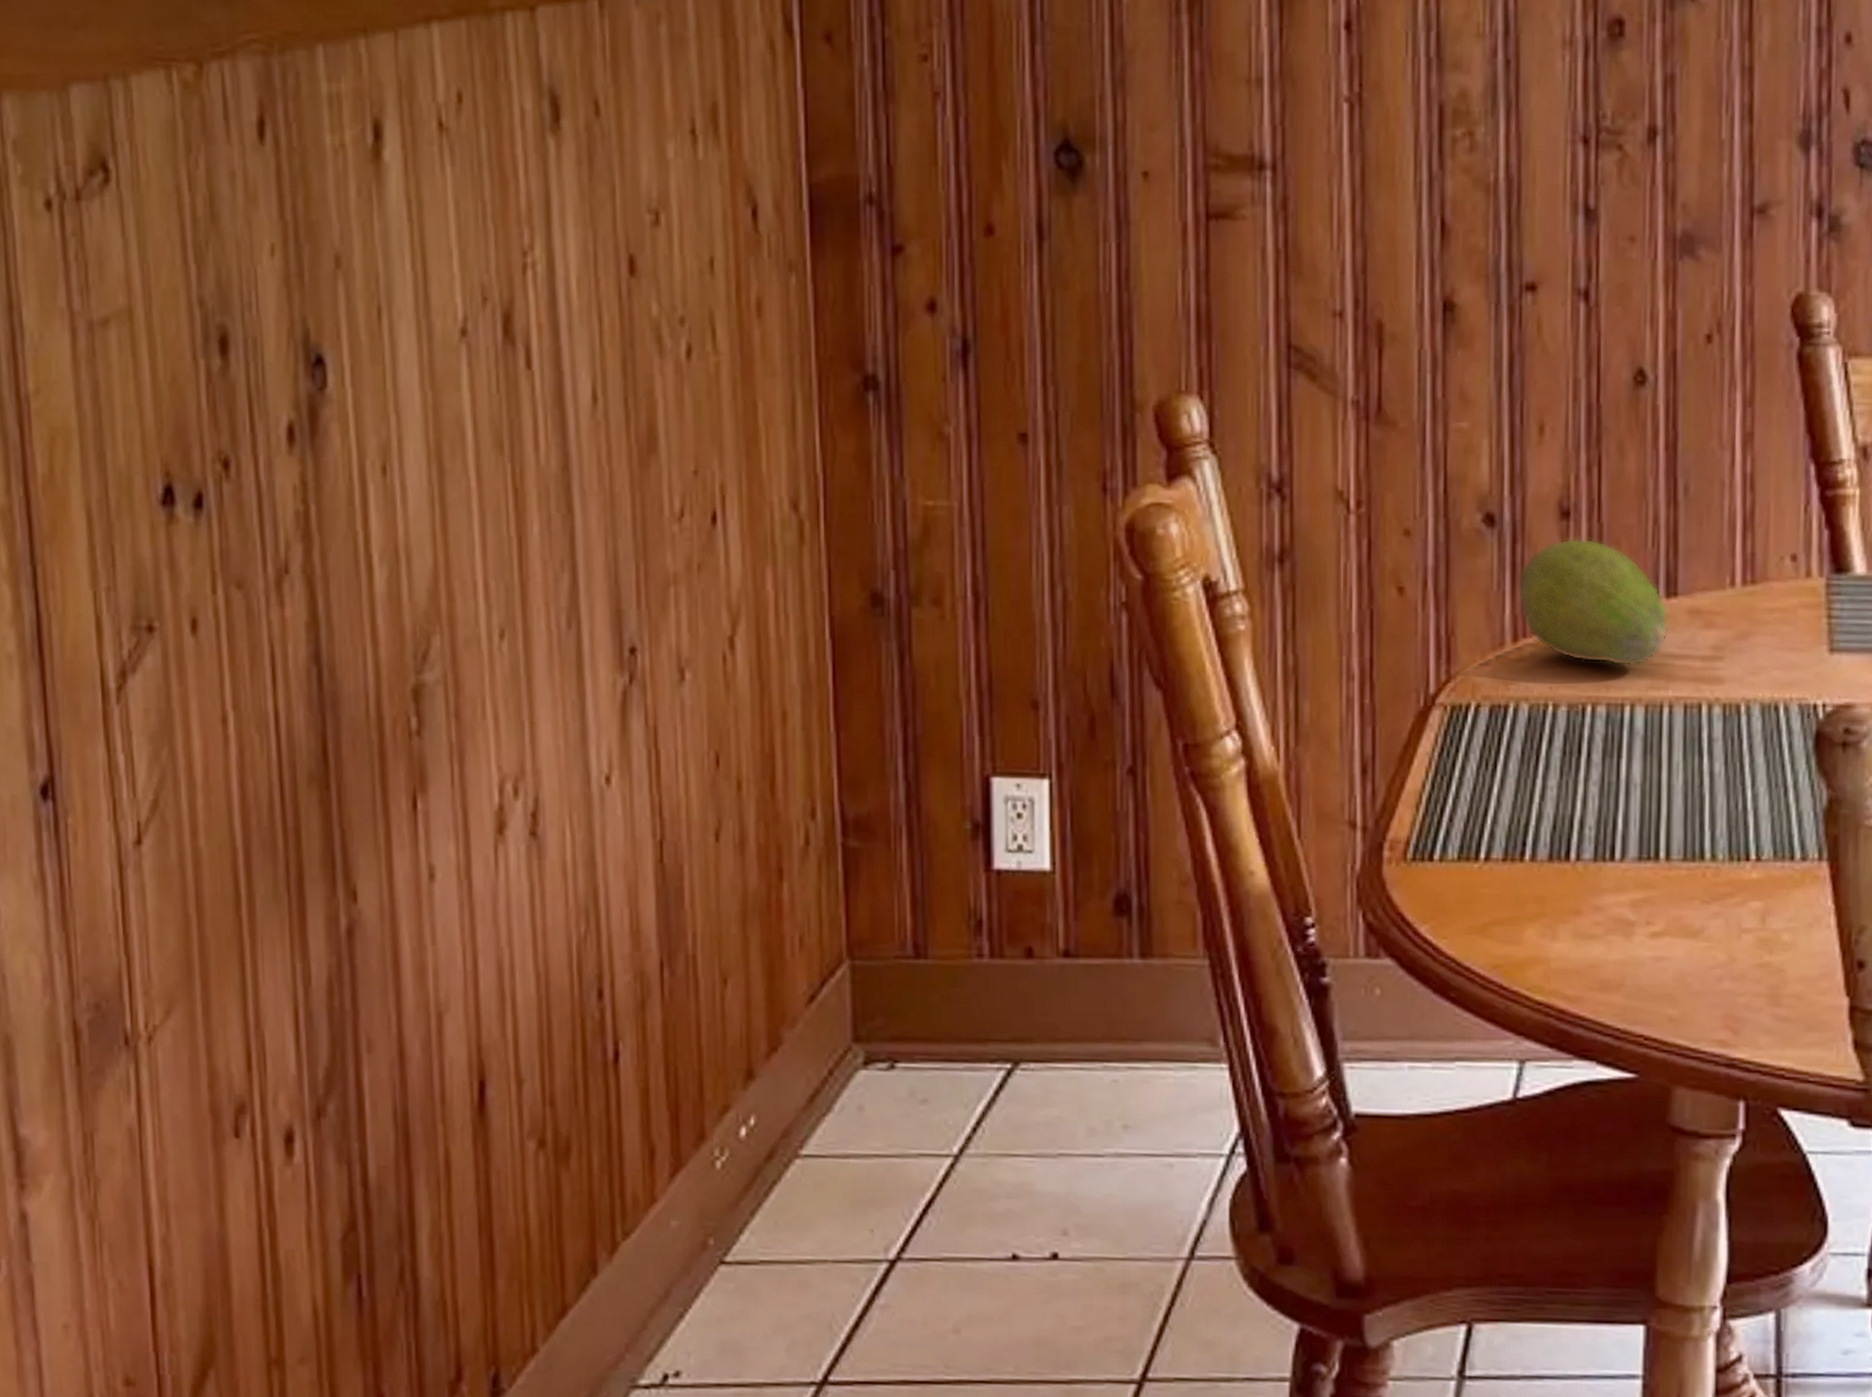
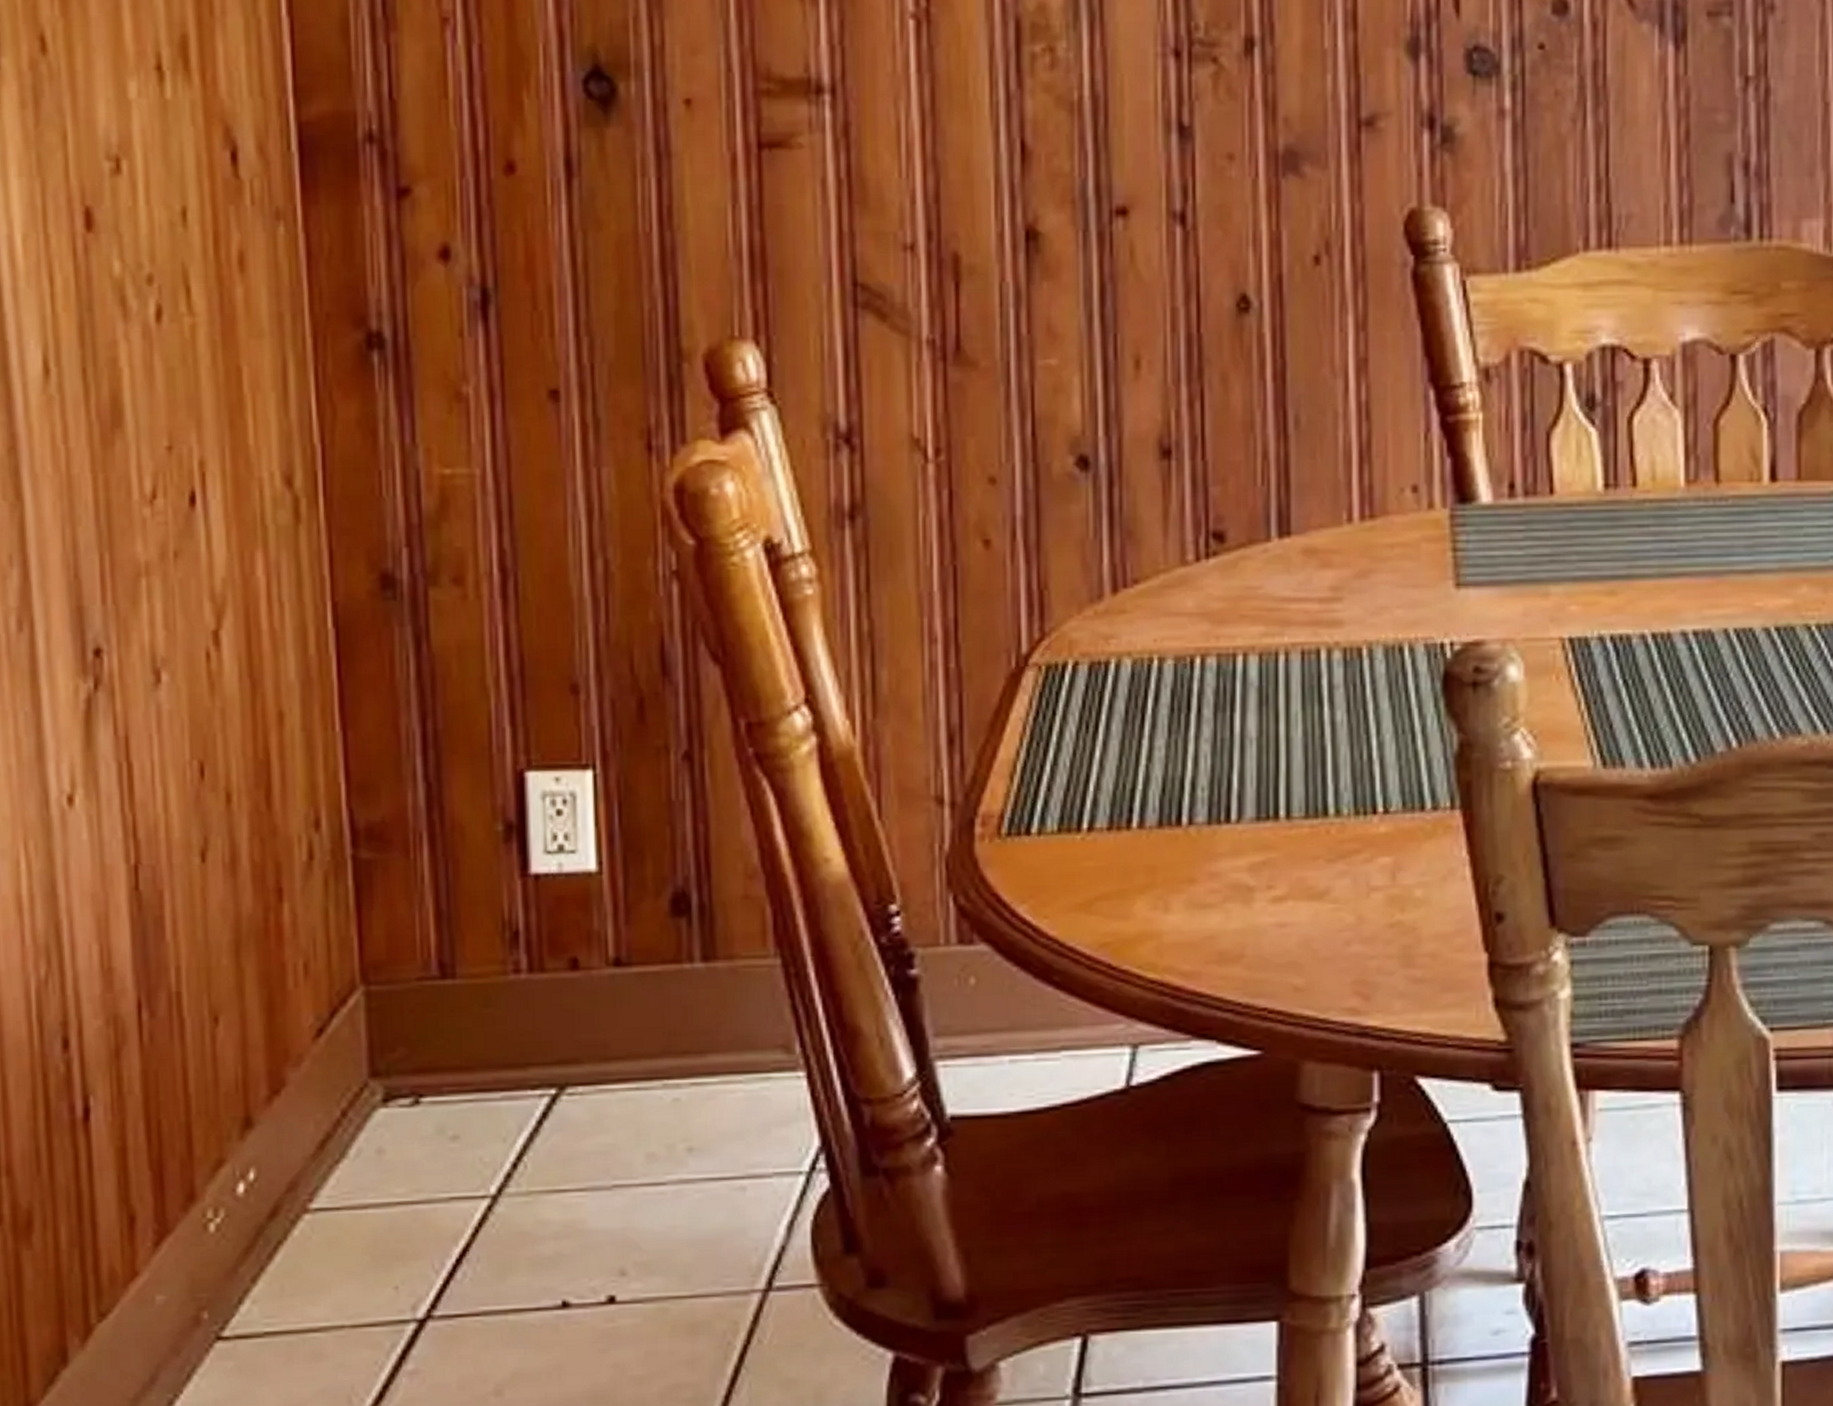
fruit: present [1517,538,1669,668] -> none [1115,478,1283,614]

